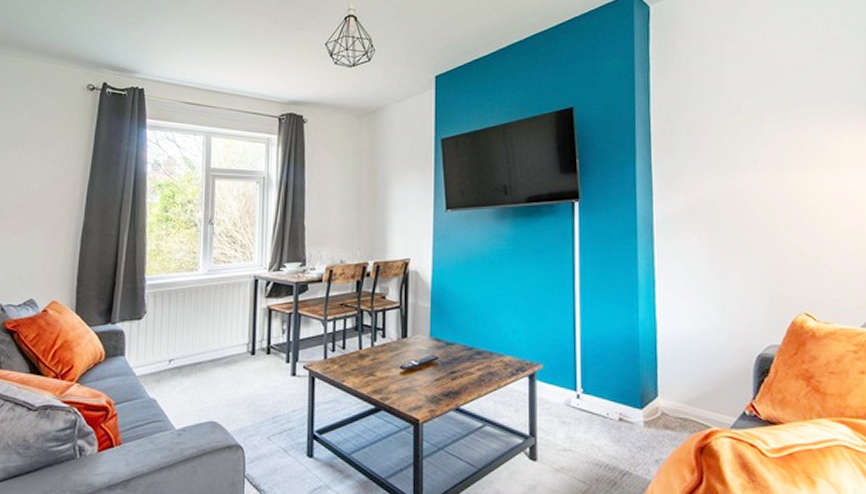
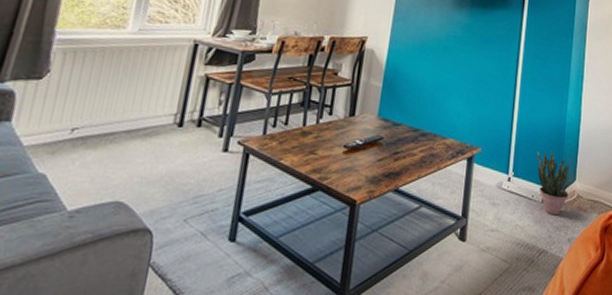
potted plant: none [608,365,651,435] -> present [537,150,570,216]

